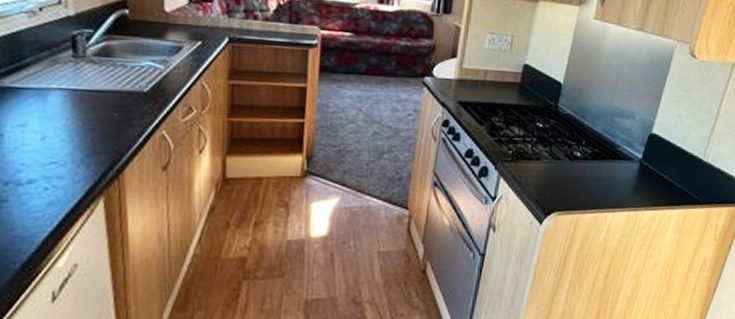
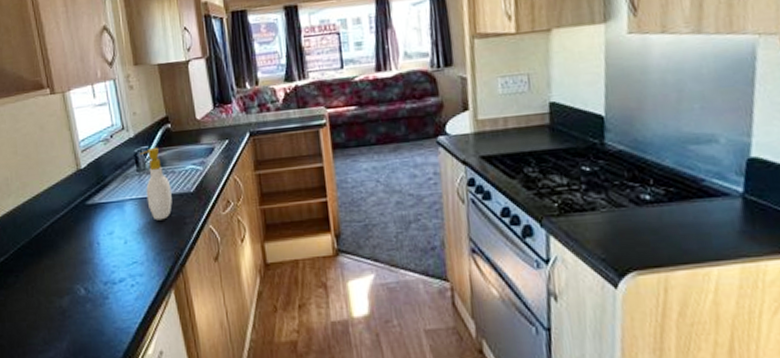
soap bottle: none [79,32,118,118] -> present [139,147,172,220]

